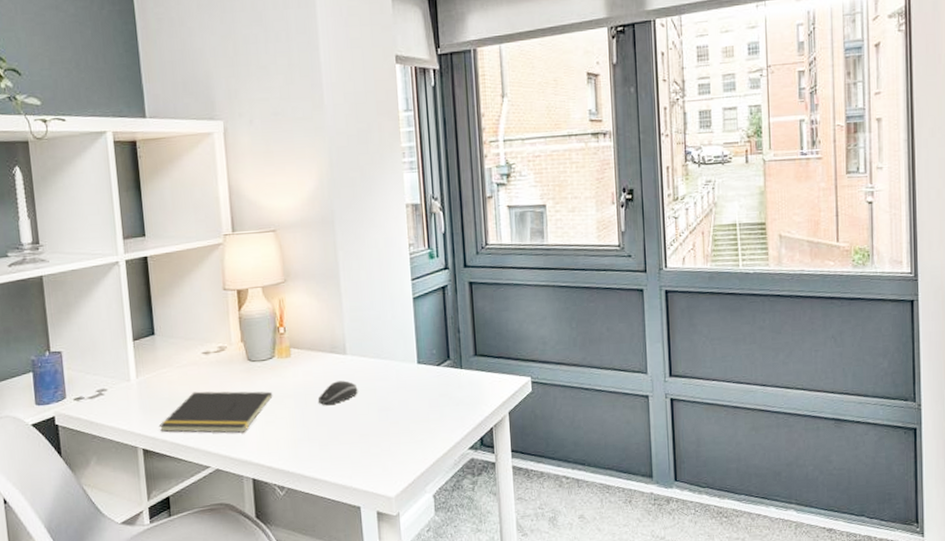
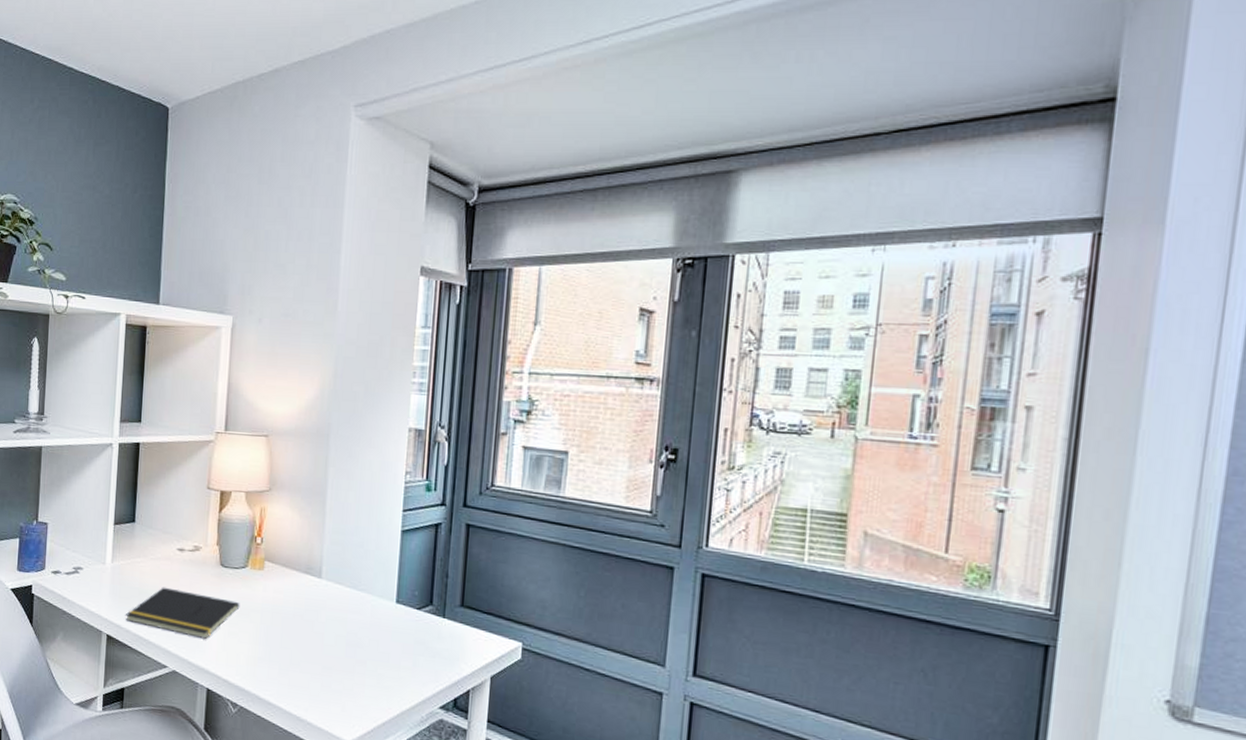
computer mouse: present [317,380,358,406] -> none [284,604,328,629]

